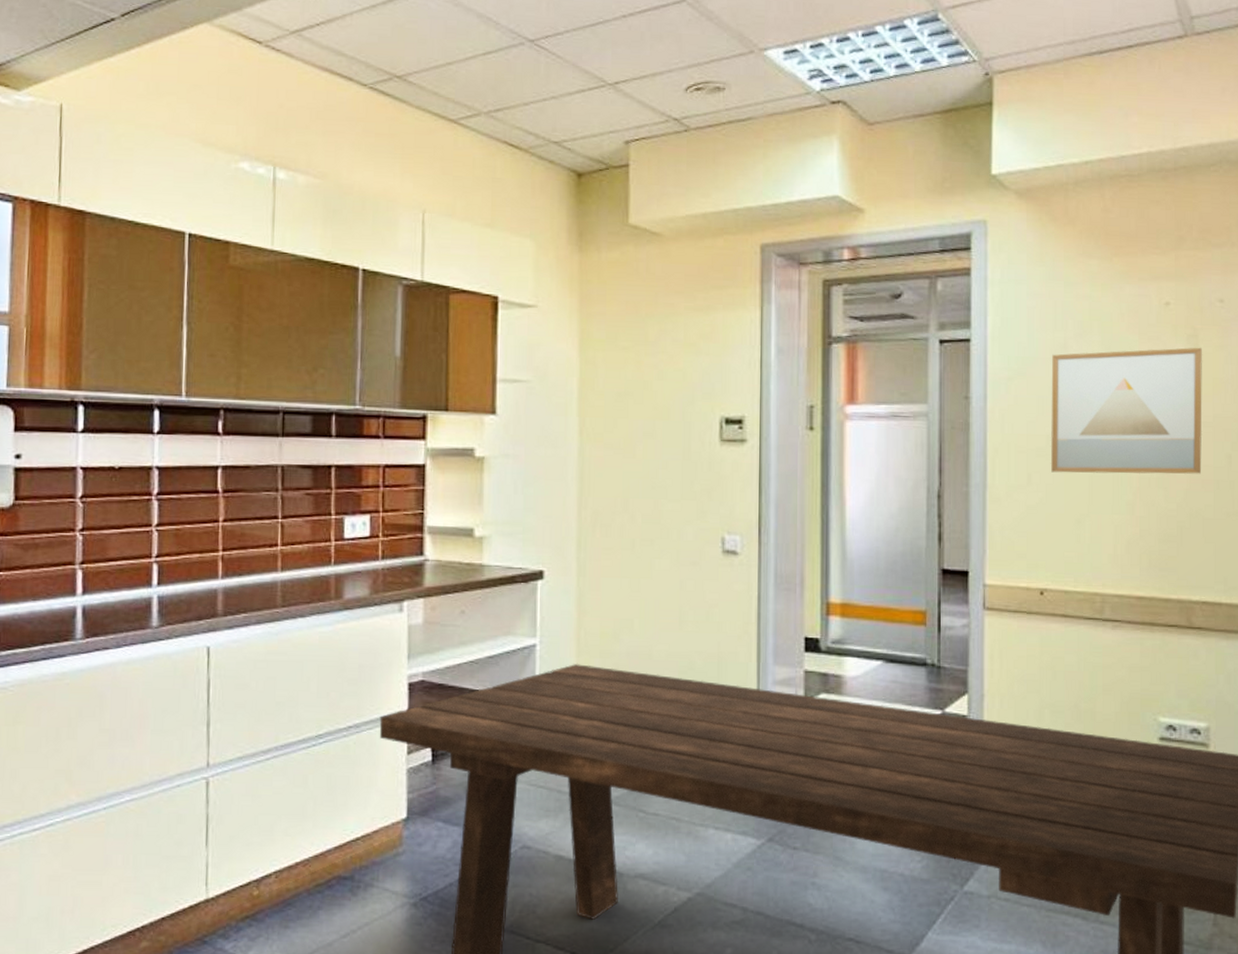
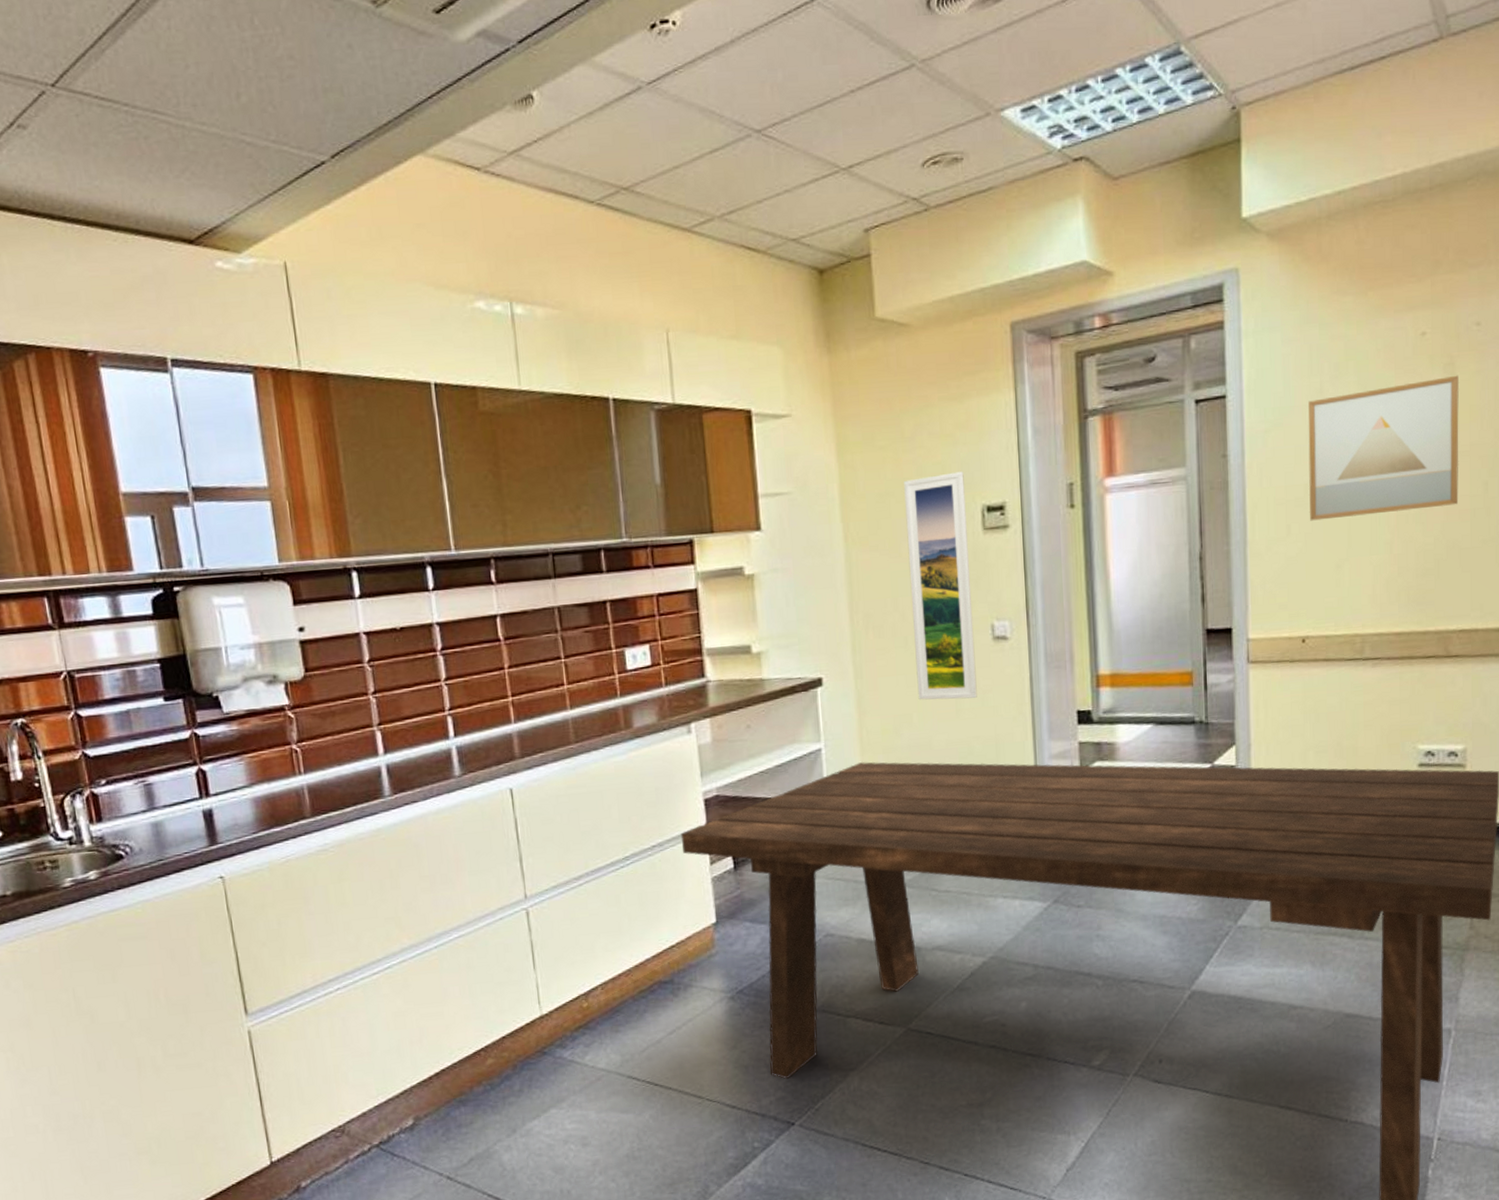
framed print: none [641,381,705,611] -> present [904,471,977,700]

